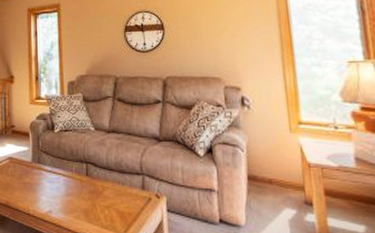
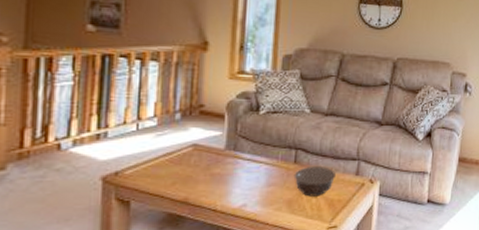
bowl: none [87,178,123,208] -> present [293,165,336,197]

